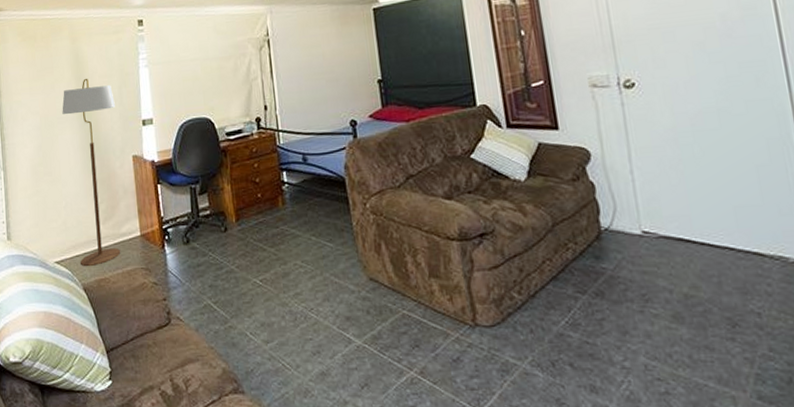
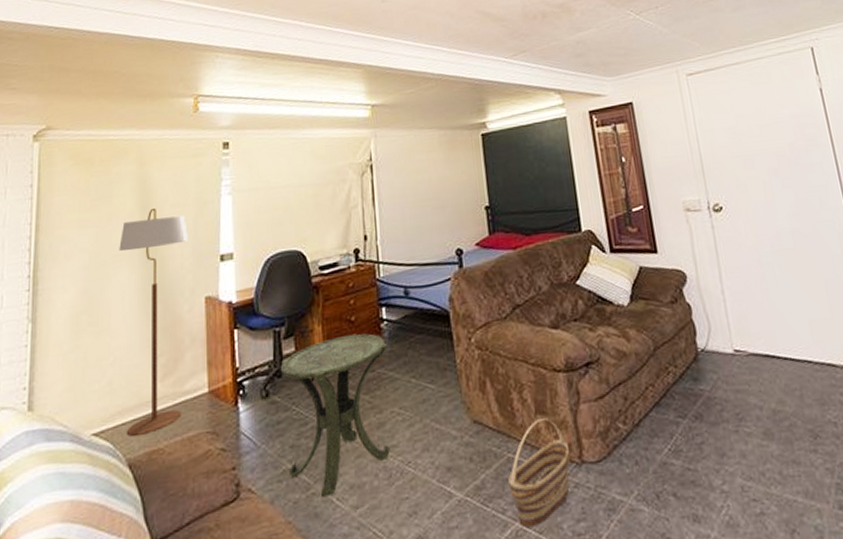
side table: none [198,194,295,330] -> present [281,333,390,497]
basket: none [403,282,464,376] -> present [508,418,571,527]

